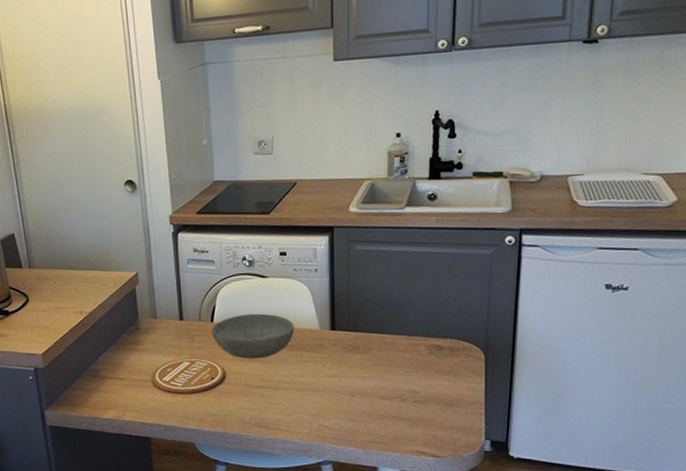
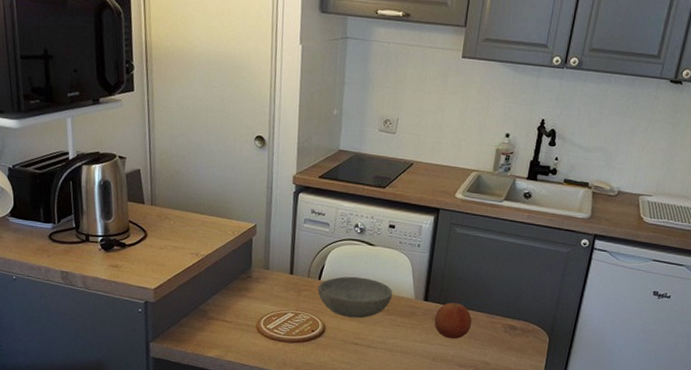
fruit: none [346,328,390,369] -> present [434,302,472,339]

